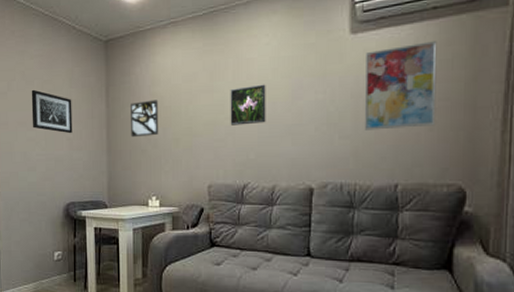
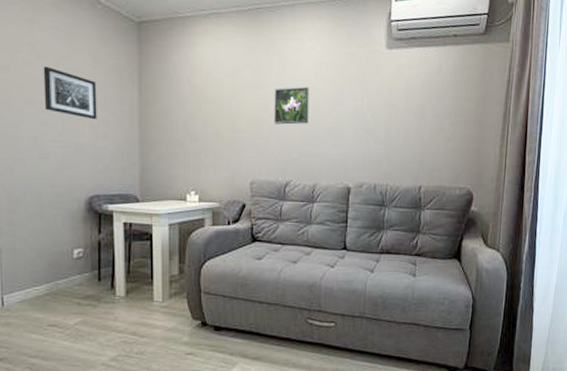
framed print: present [131,99,159,138] -> none [167,91,199,129]
wall art: present [365,41,437,131] -> none [396,64,456,138]

